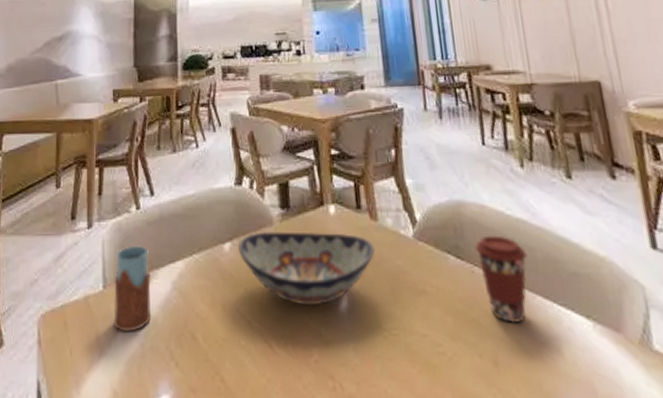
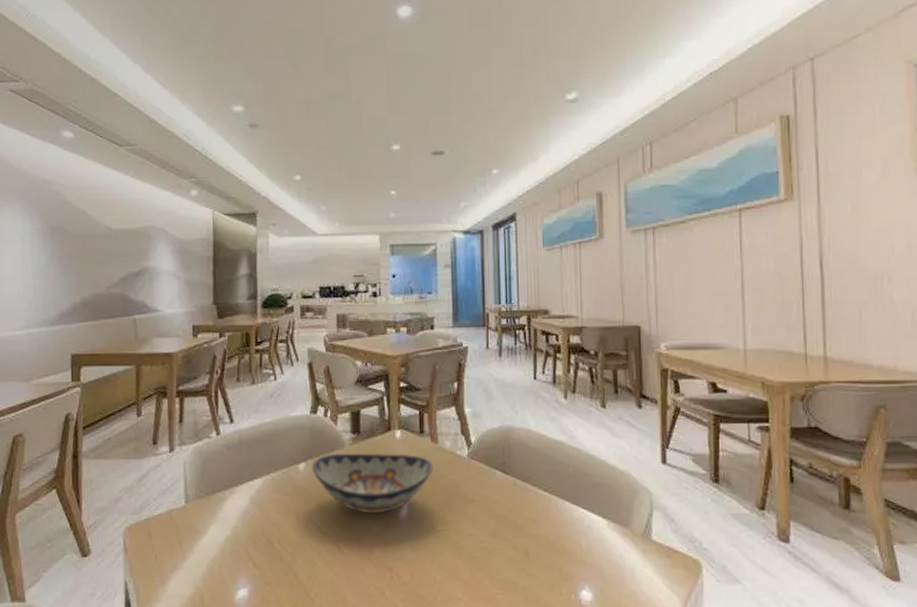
drinking glass: present [113,245,152,332] -> none [195,466,231,539]
coffee cup: present [475,235,527,325] -> none [519,454,561,524]

